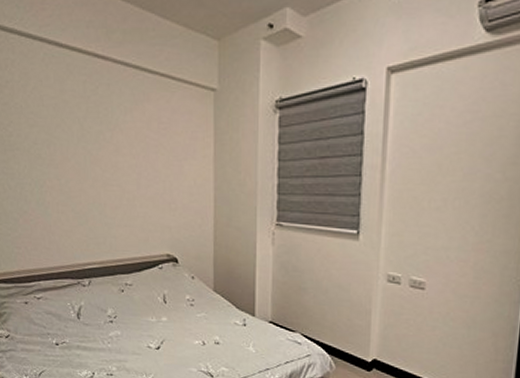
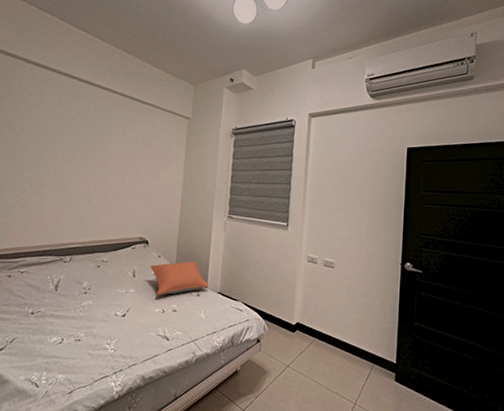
pillow: none [183,282,257,325] -> present [150,261,209,295]

